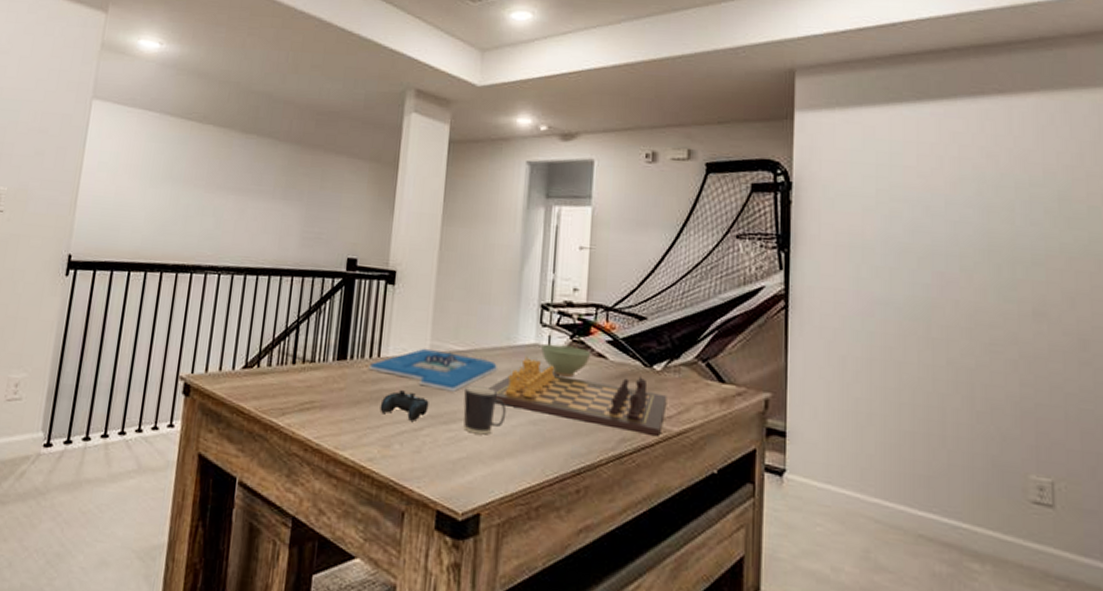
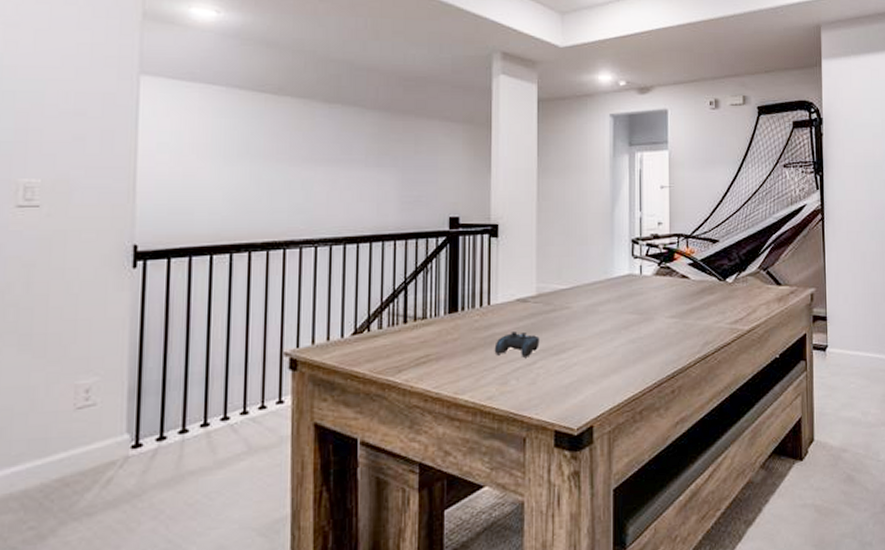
board game: present [368,348,499,392] -> none [480,291,599,326]
mug: present [463,385,507,435] -> none [570,317,609,359]
chess set: present [487,356,667,437] -> none [591,285,739,337]
bowl: present [540,343,592,377] -> none [633,272,677,299]

